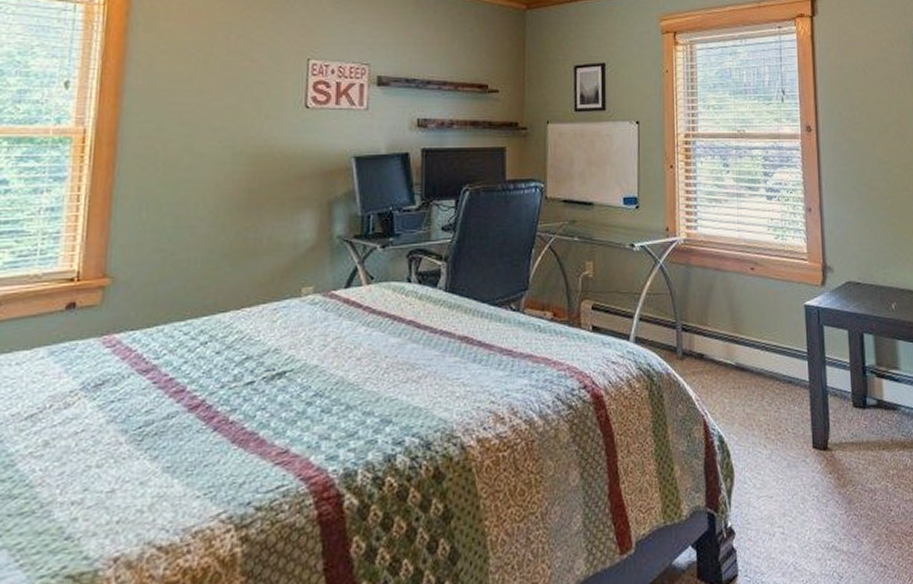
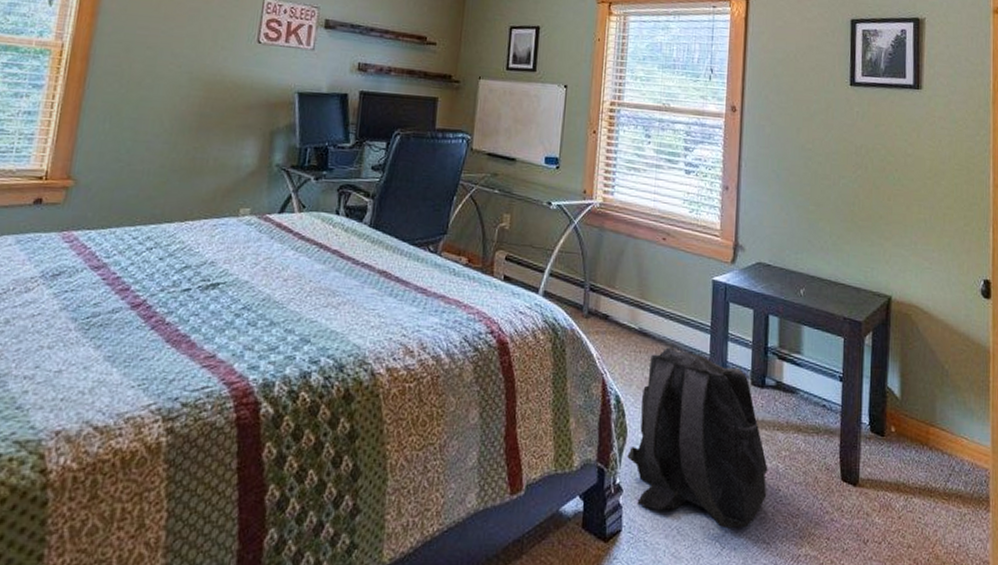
backpack: none [736,379,879,558] -> present [627,347,768,529]

